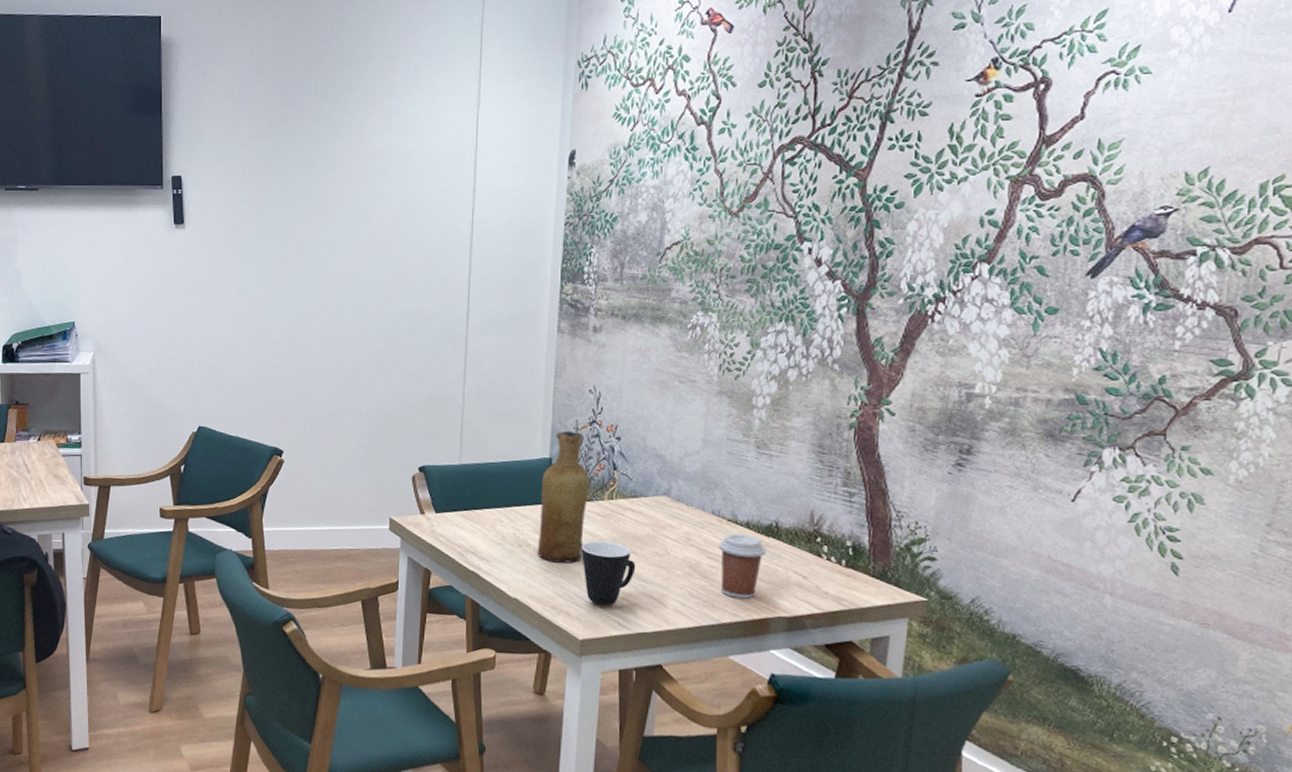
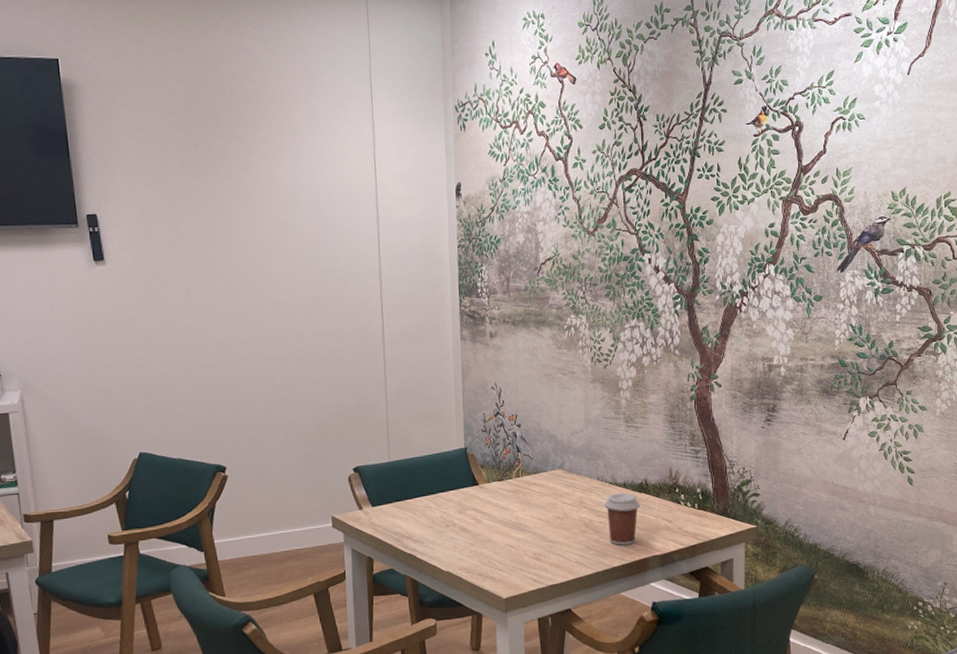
vase: present [537,430,589,563] -> none [460,423,500,536]
mug: present [580,541,636,606] -> none [497,513,543,568]

